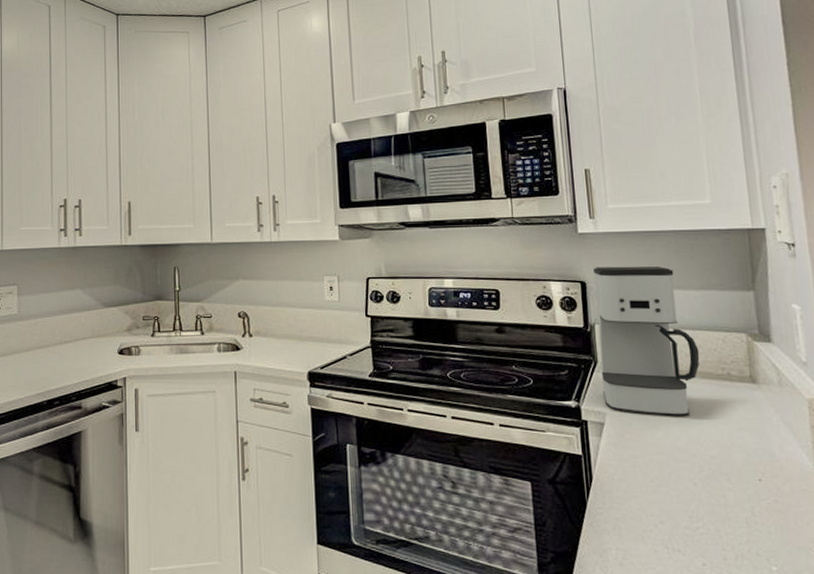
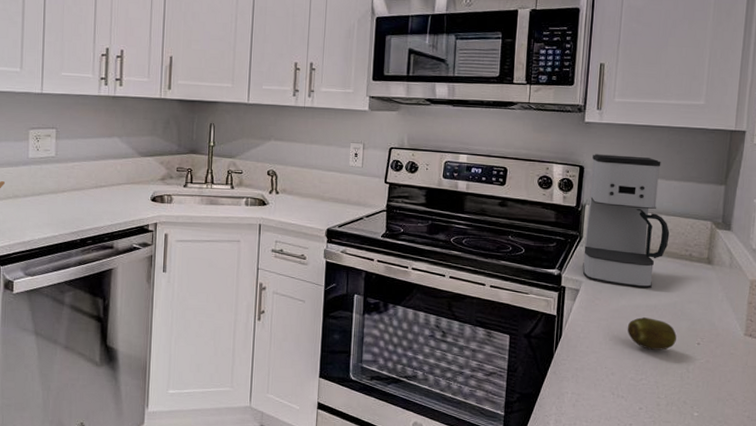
fruit: none [669,452,732,490] -> present [627,317,677,350]

